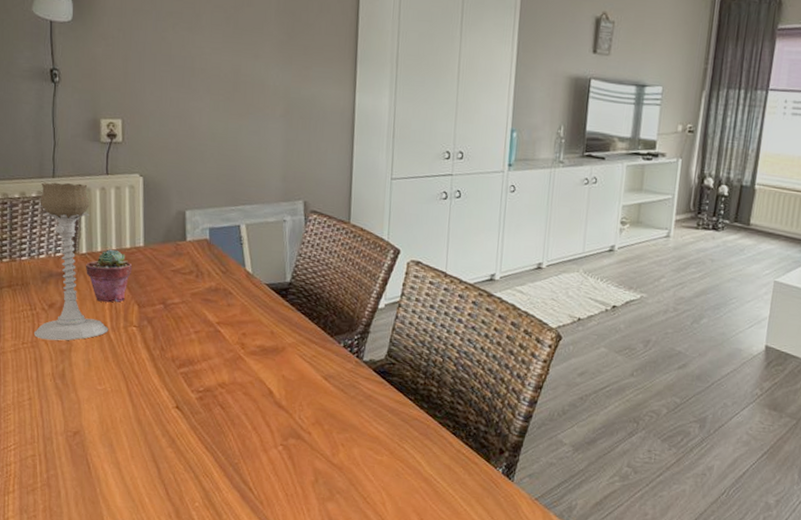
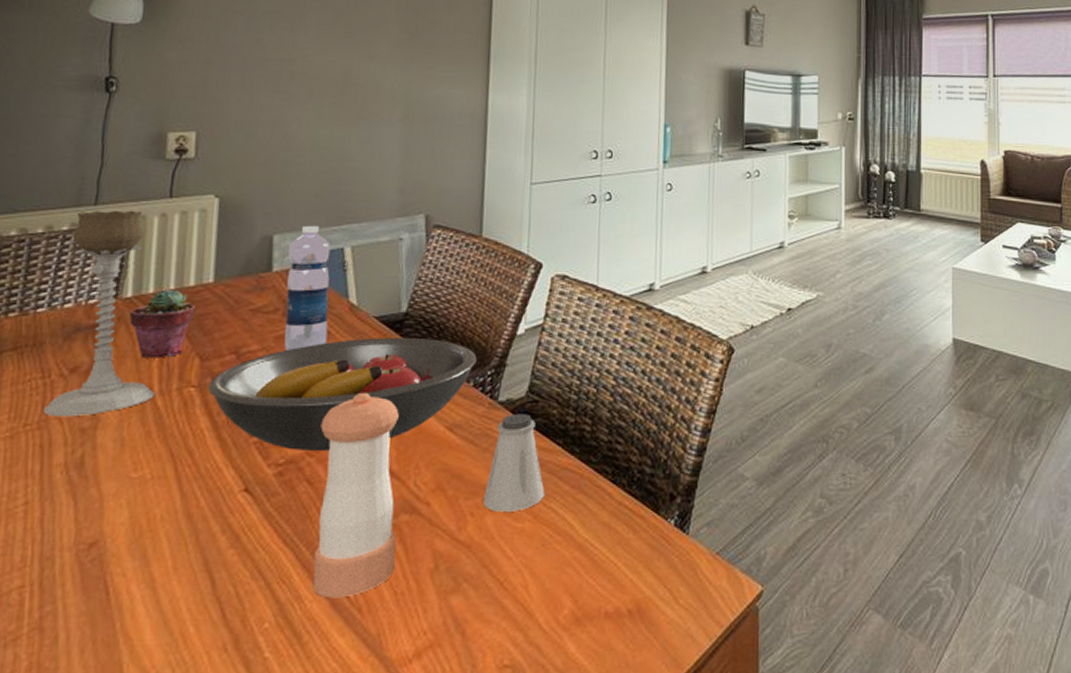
fruit bowl: none [145,300,346,385] -> present [207,337,477,452]
water bottle: none [198,204,231,305] -> present [284,225,331,351]
pepper shaker: none [227,343,287,493] -> present [312,392,399,598]
saltshaker: none [351,371,399,447] -> present [483,413,545,512]

